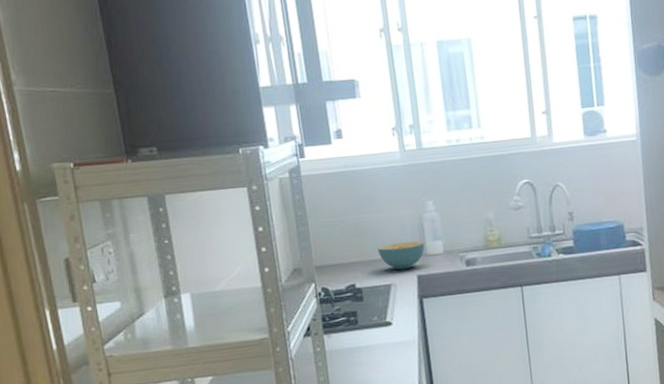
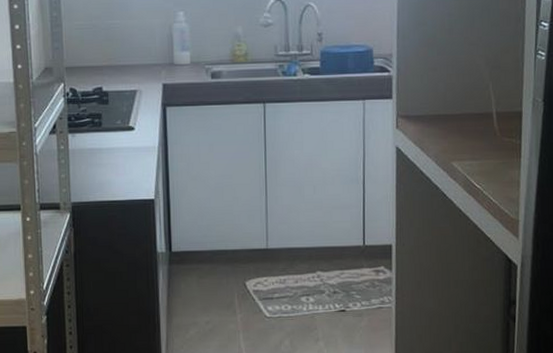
cereal bowl: present [377,241,425,270] -> none [126,50,172,77]

